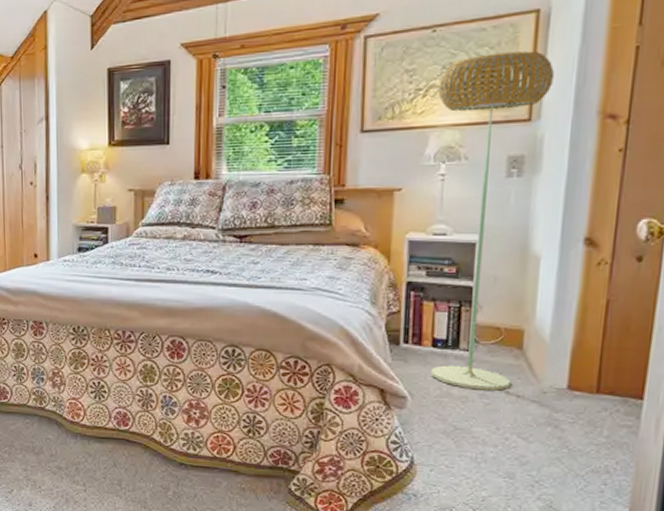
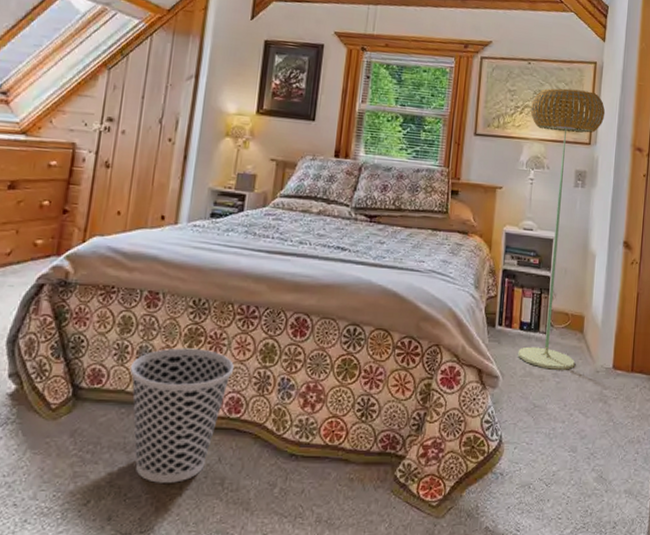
wastebasket: none [28,369,117,481] -> present [129,348,234,483]

